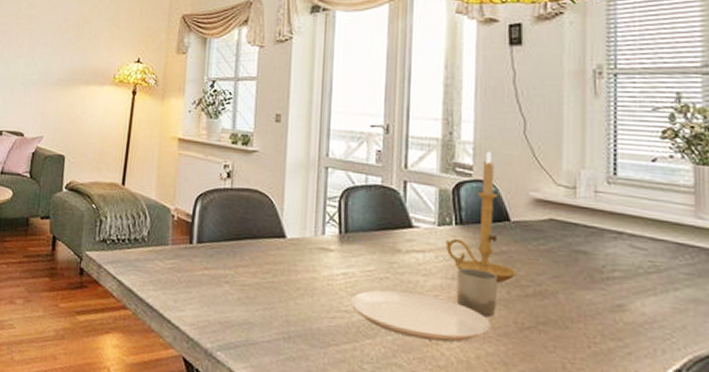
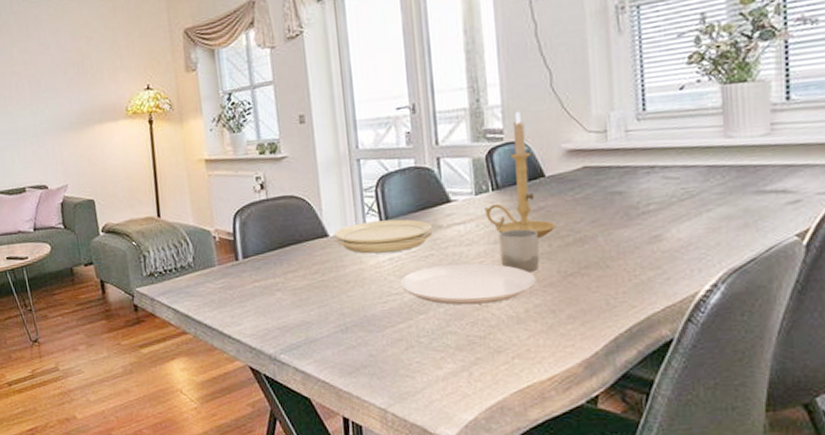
plate: none [292,230,391,268] -> present [334,219,433,254]

